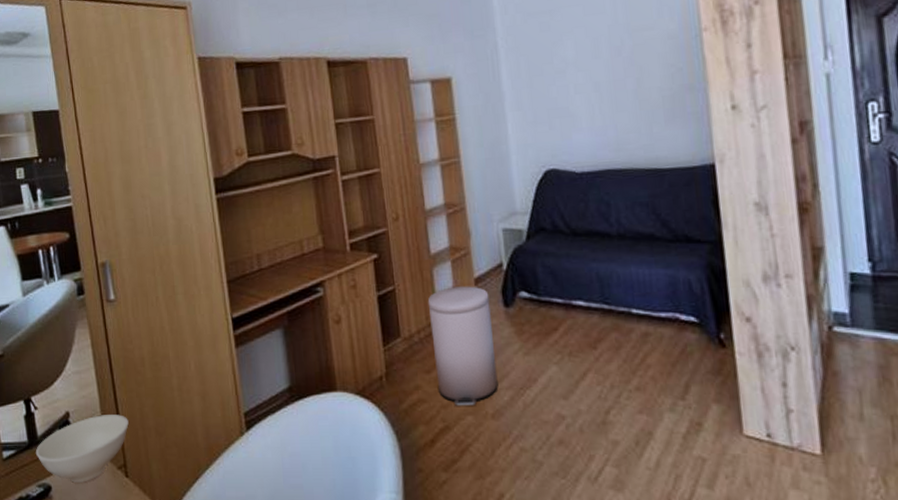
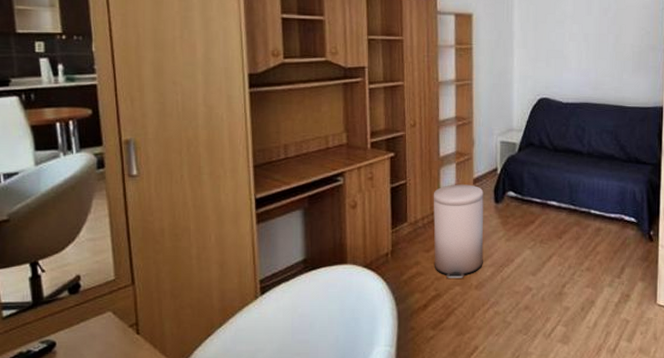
bowl: present [35,414,129,484] -> none [40,279,143,340]

